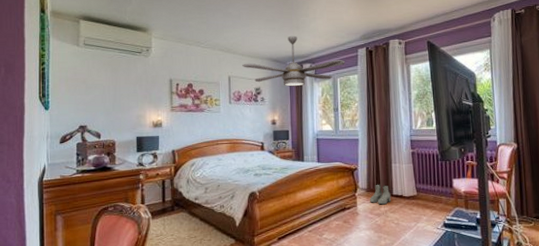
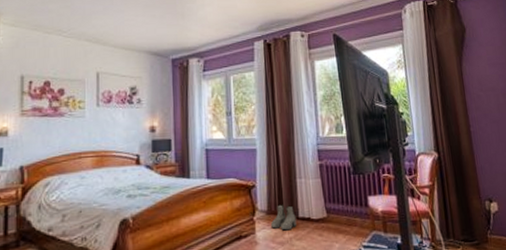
ceiling fan: present [242,35,345,87] -> none [114,24,239,86]

